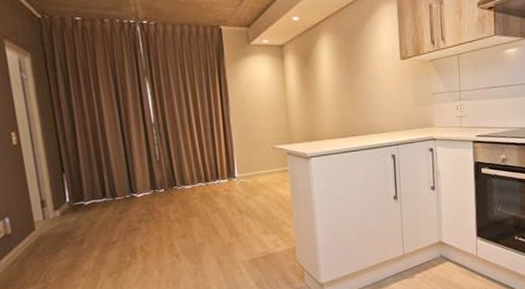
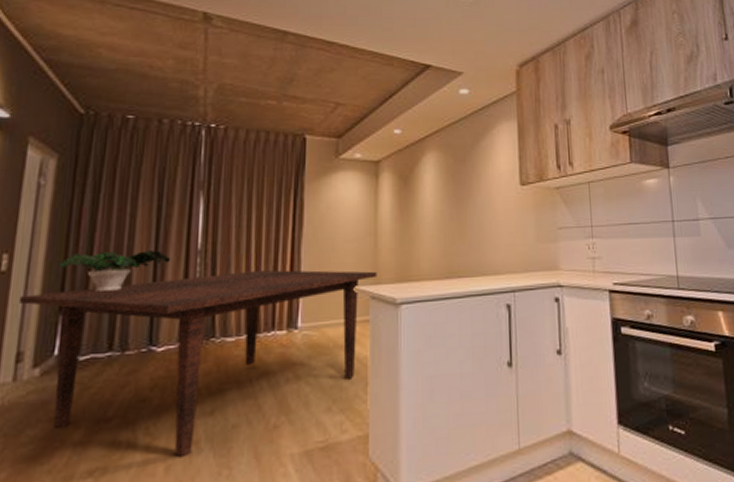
table: none [31,134,291,265] -> present [18,270,377,458]
potted plant: none [53,125,134,157] -> present [59,250,171,291]

